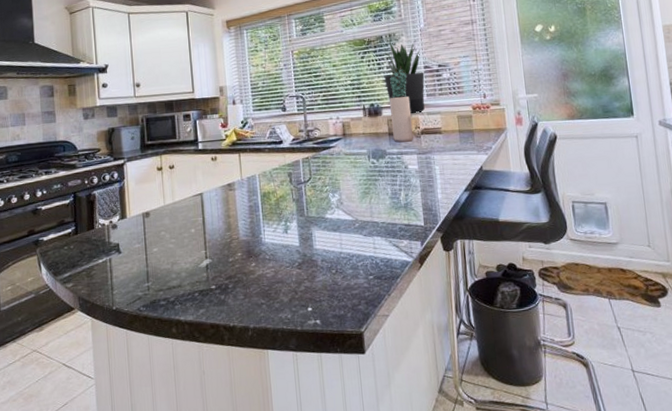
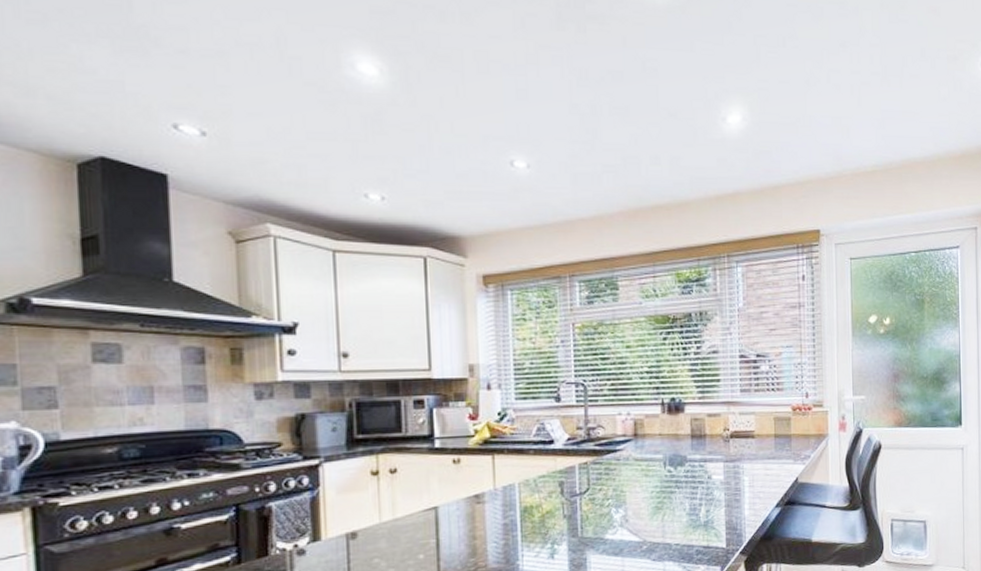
planter: present [384,40,425,113] -> none [690,319,739,412]
vase: present [390,66,414,143] -> none [695,352,721,448]

